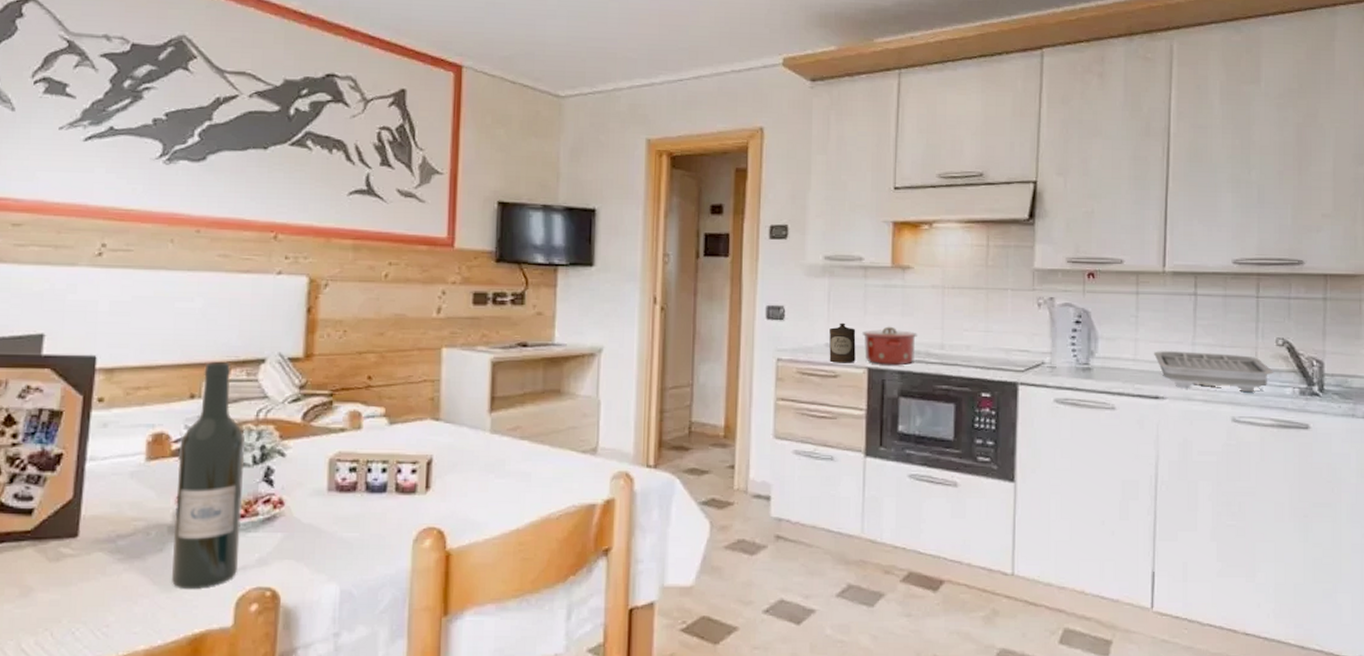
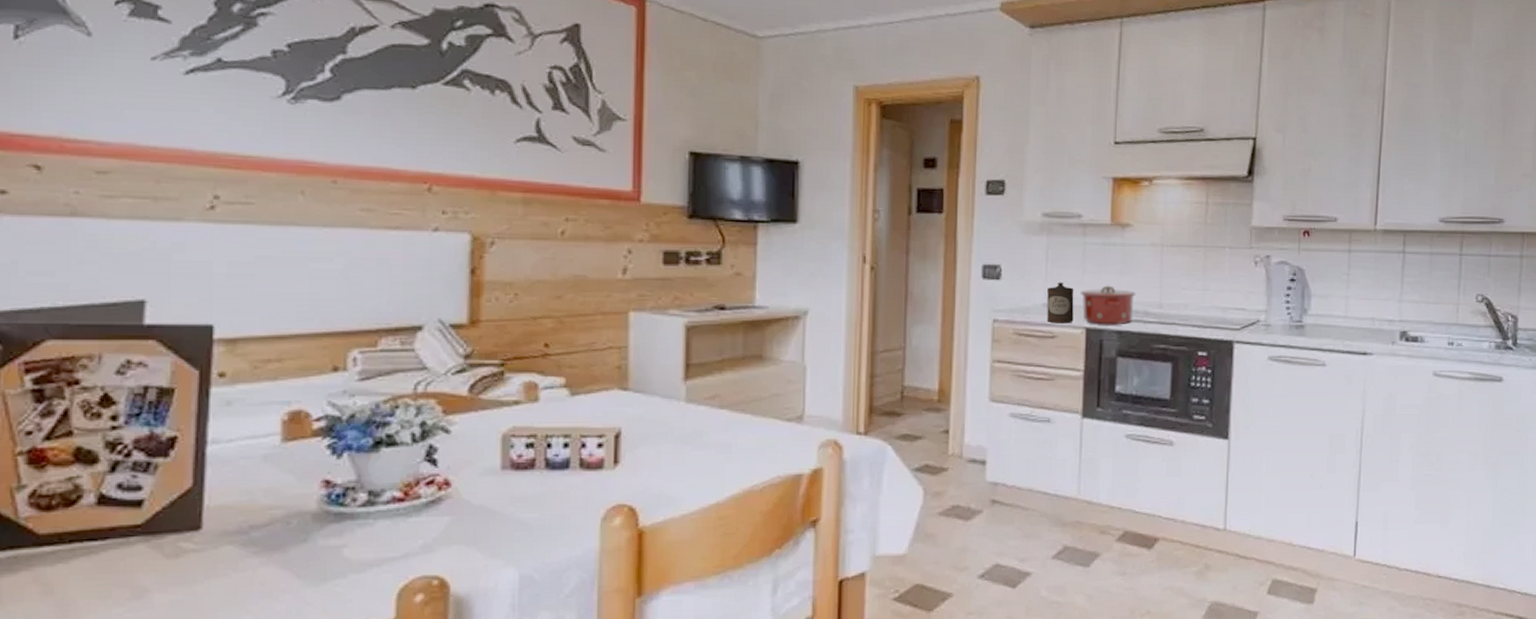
wine bottle: present [171,362,246,588] -> none [318,330,402,581]
dish rack: present [1154,351,1274,393] -> none [1364,308,1473,348]

